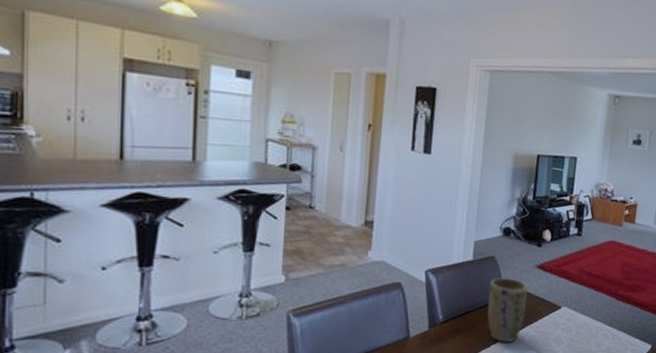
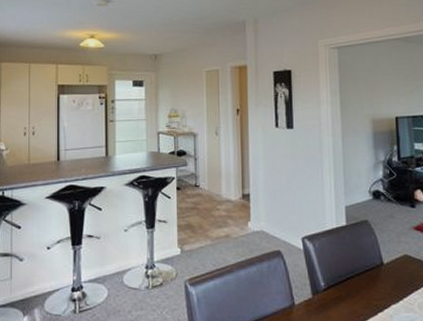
plant pot: present [487,278,528,342] -> none [367,242,409,310]

